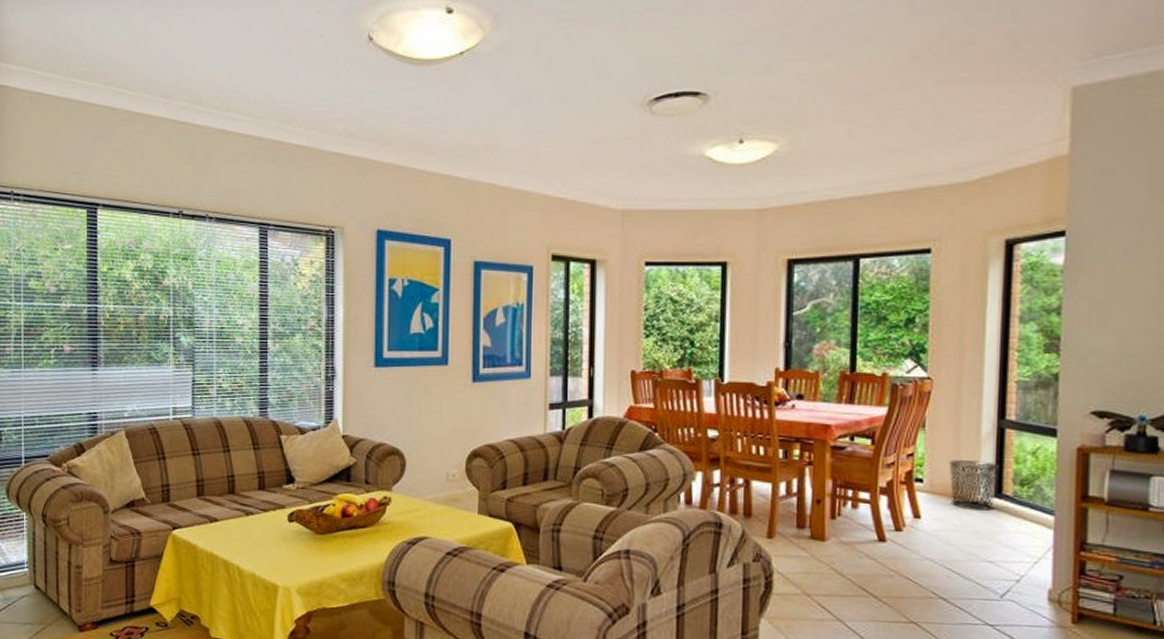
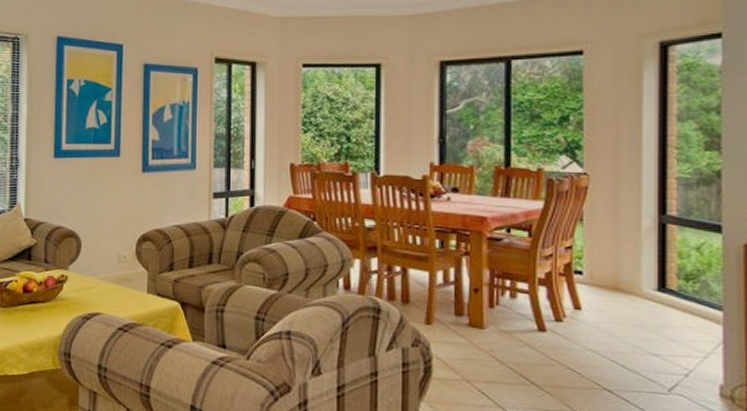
waste bin: present [948,460,999,511] -> none [608,253,662,304]

